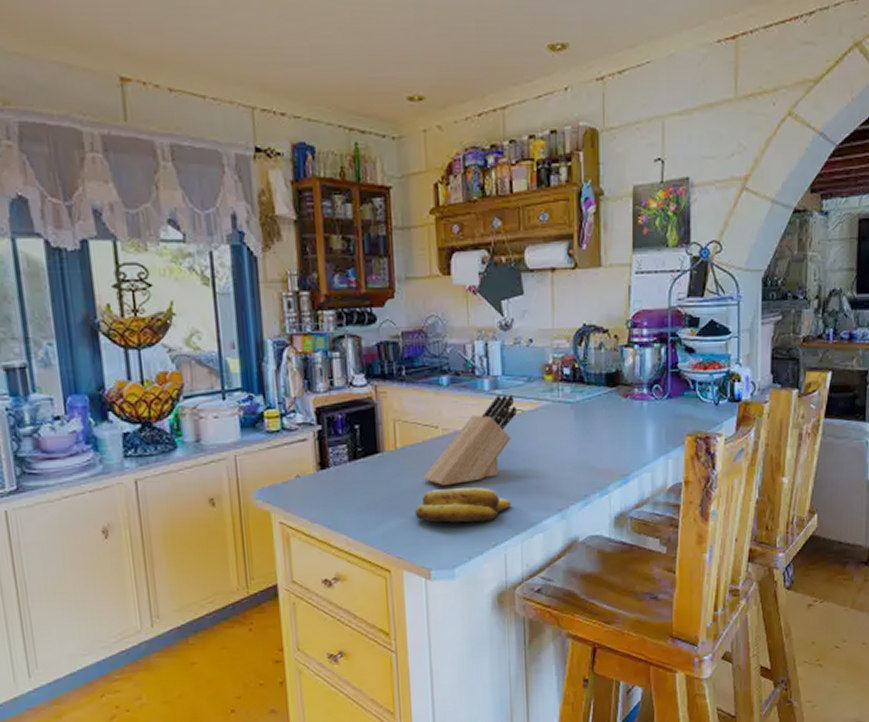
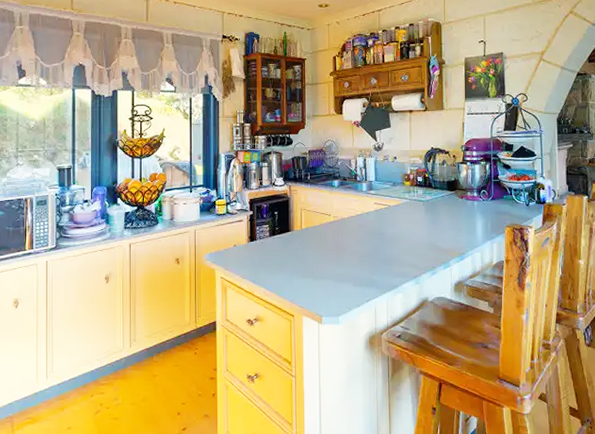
banana: present [414,486,512,523] -> none [312,257,381,284]
knife block: present [423,394,517,486] -> none [320,194,385,257]

